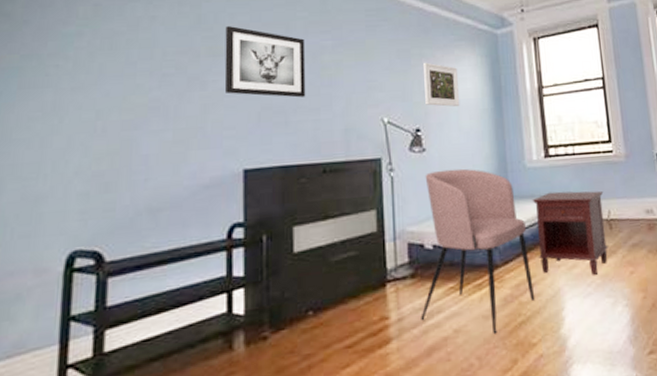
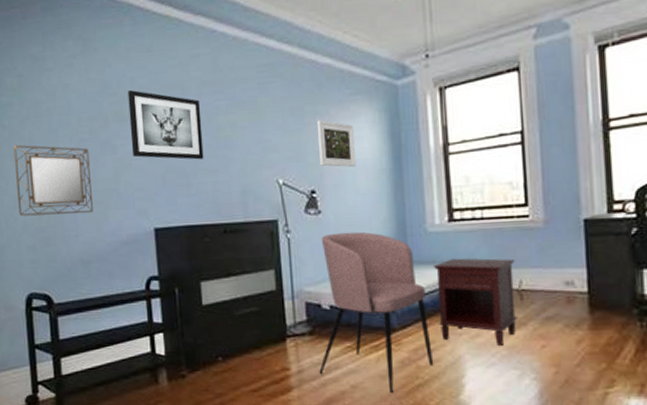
home mirror: none [72,78,173,159] -> present [13,144,94,217]

